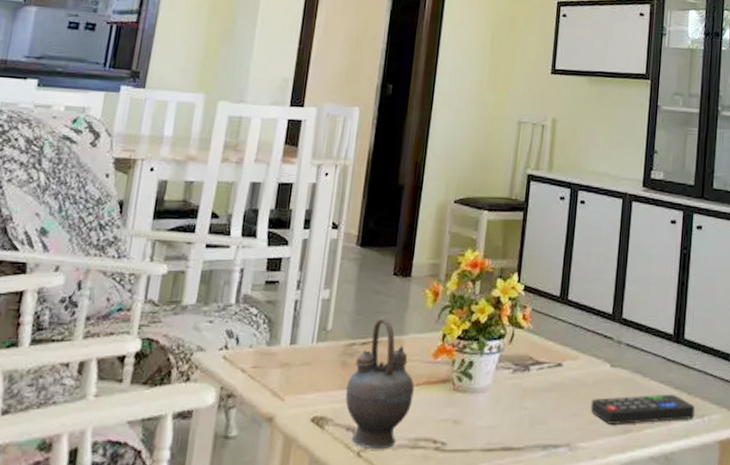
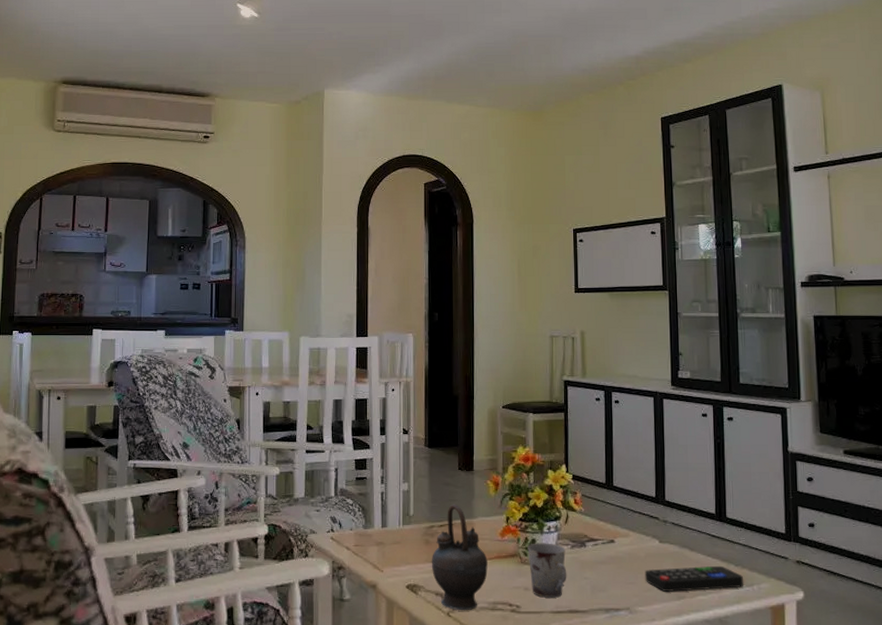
cup: none [462,366,506,432] -> present [527,543,567,598]

